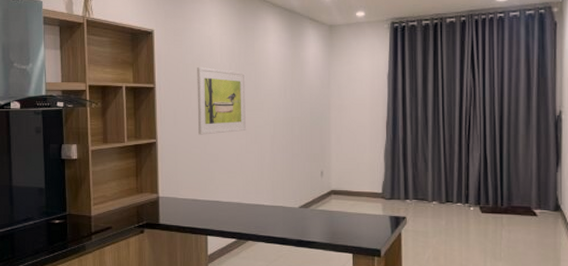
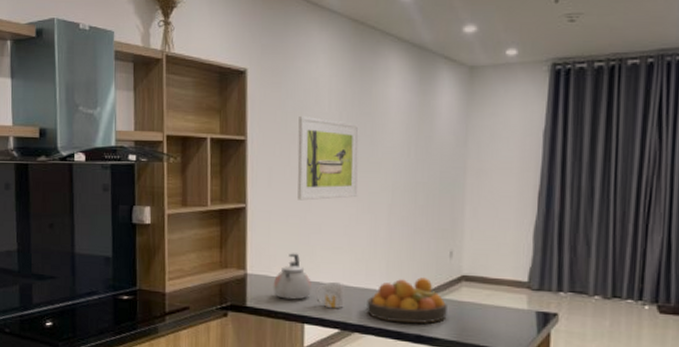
kettle: none [181,178,212,216] -> present [273,253,311,300]
mug: none [215,200,239,222] -> present [315,281,345,309]
fruit bowl: none [257,193,321,231] -> present [367,277,447,324]

